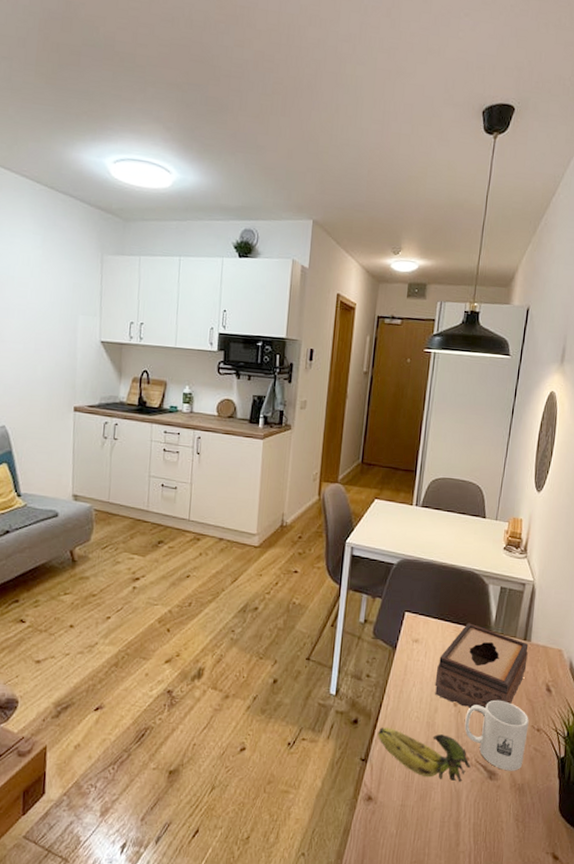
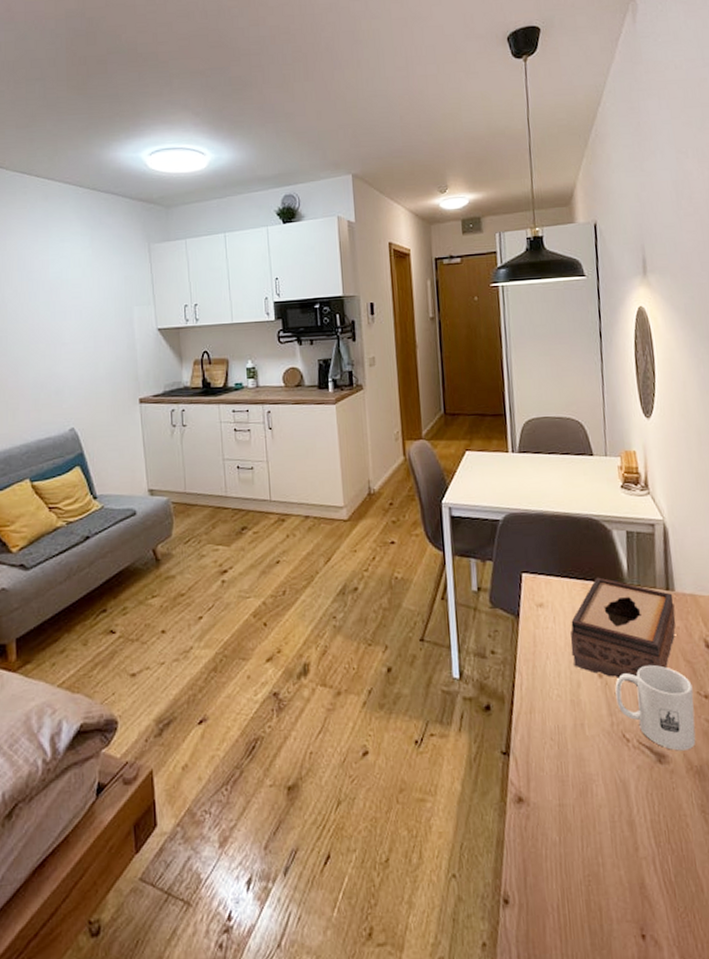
banana: present [378,727,471,782] -> none [516,711,634,770]

